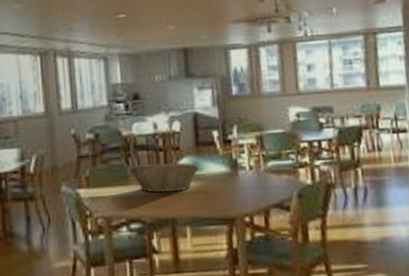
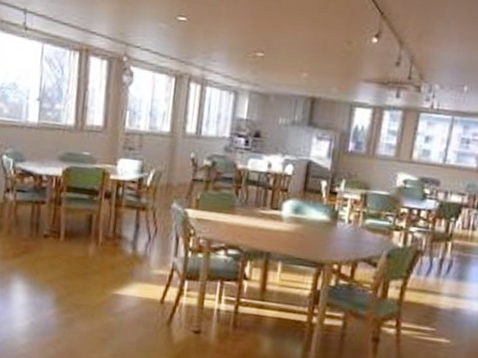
fruit basket: present [129,162,199,193] -> none [237,198,301,230]

